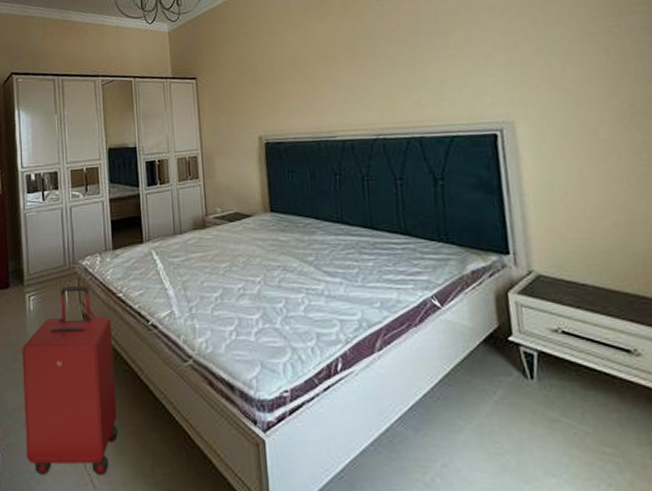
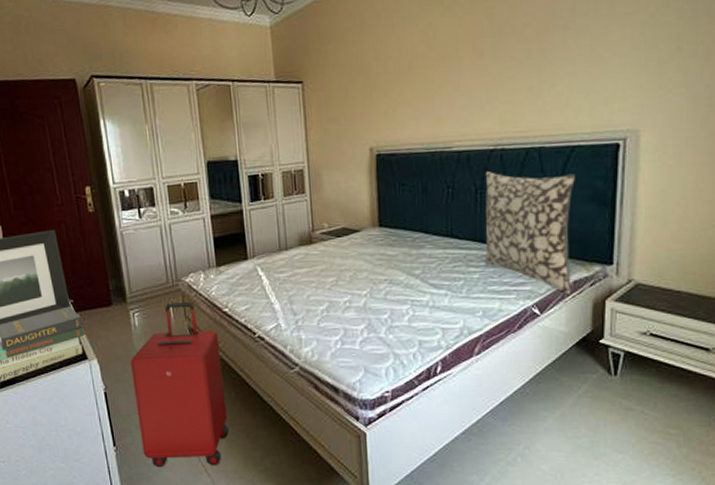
pillow: none [369,160,471,286] -> present [484,172,575,295]

